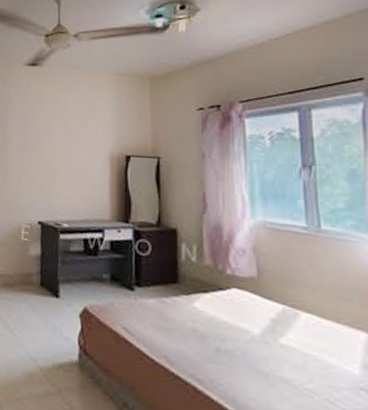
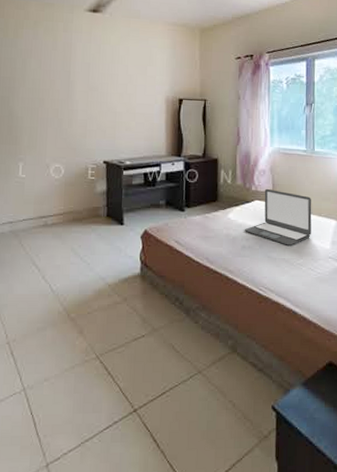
laptop: none [217,273,325,360] -> present [244,188,312,246]

